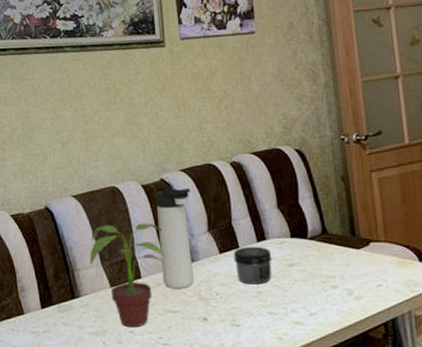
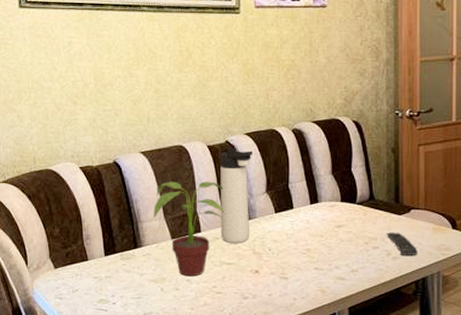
jar: present [233,246,272,285] -> none [287,208,322,242]
remote control: none [344,269,384,294] -> present [386,232,418,255]

